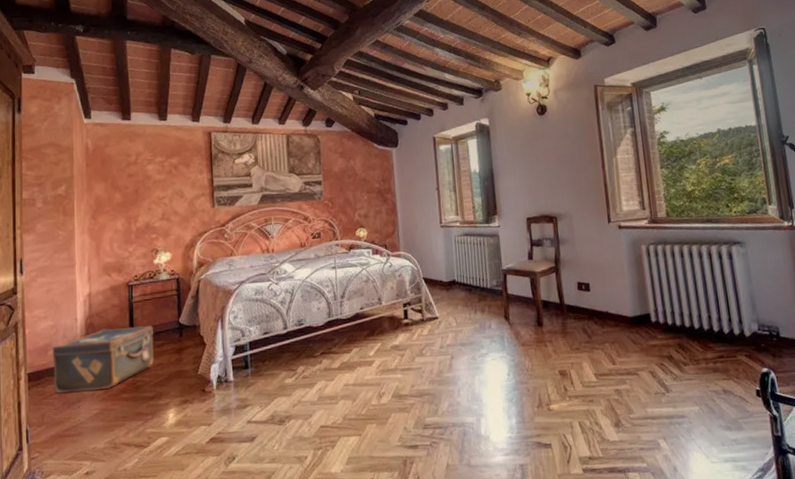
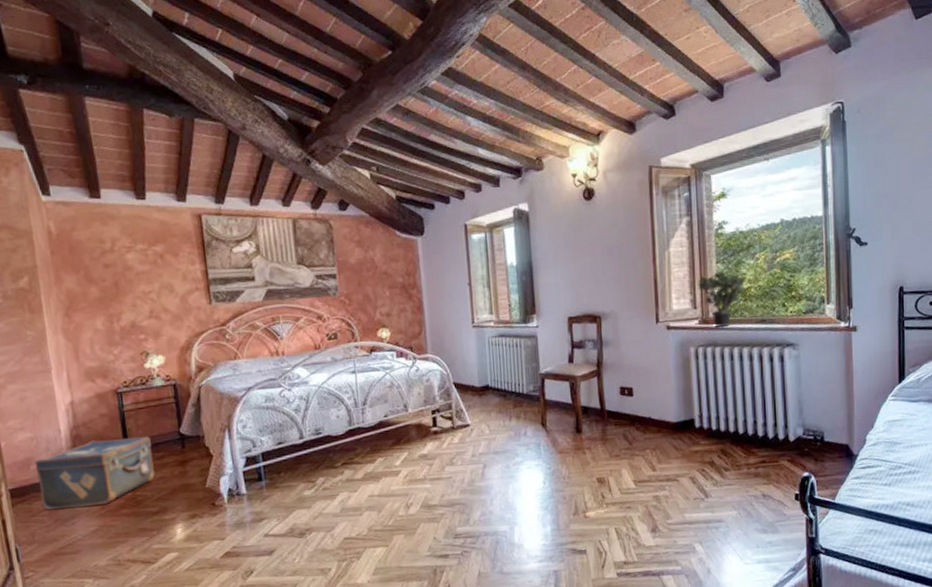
potted plant: none [644,175,690,227] -> present [697,271,746,328]

